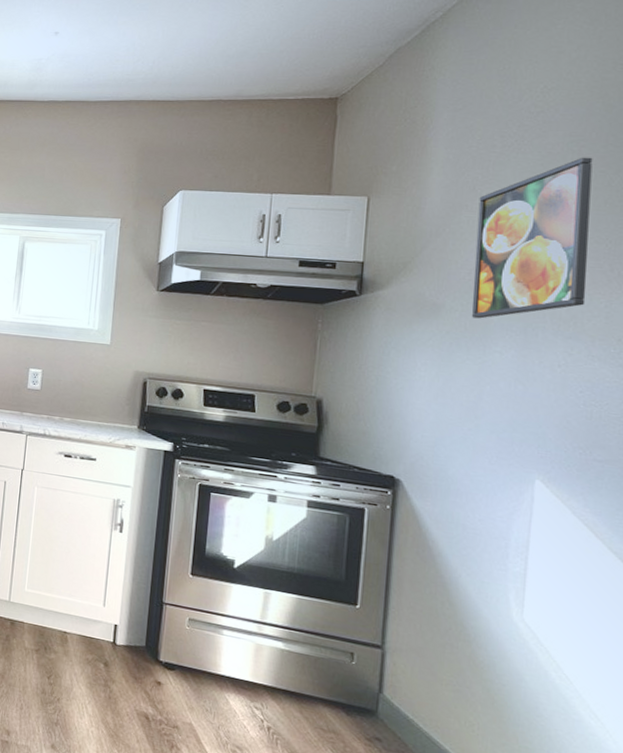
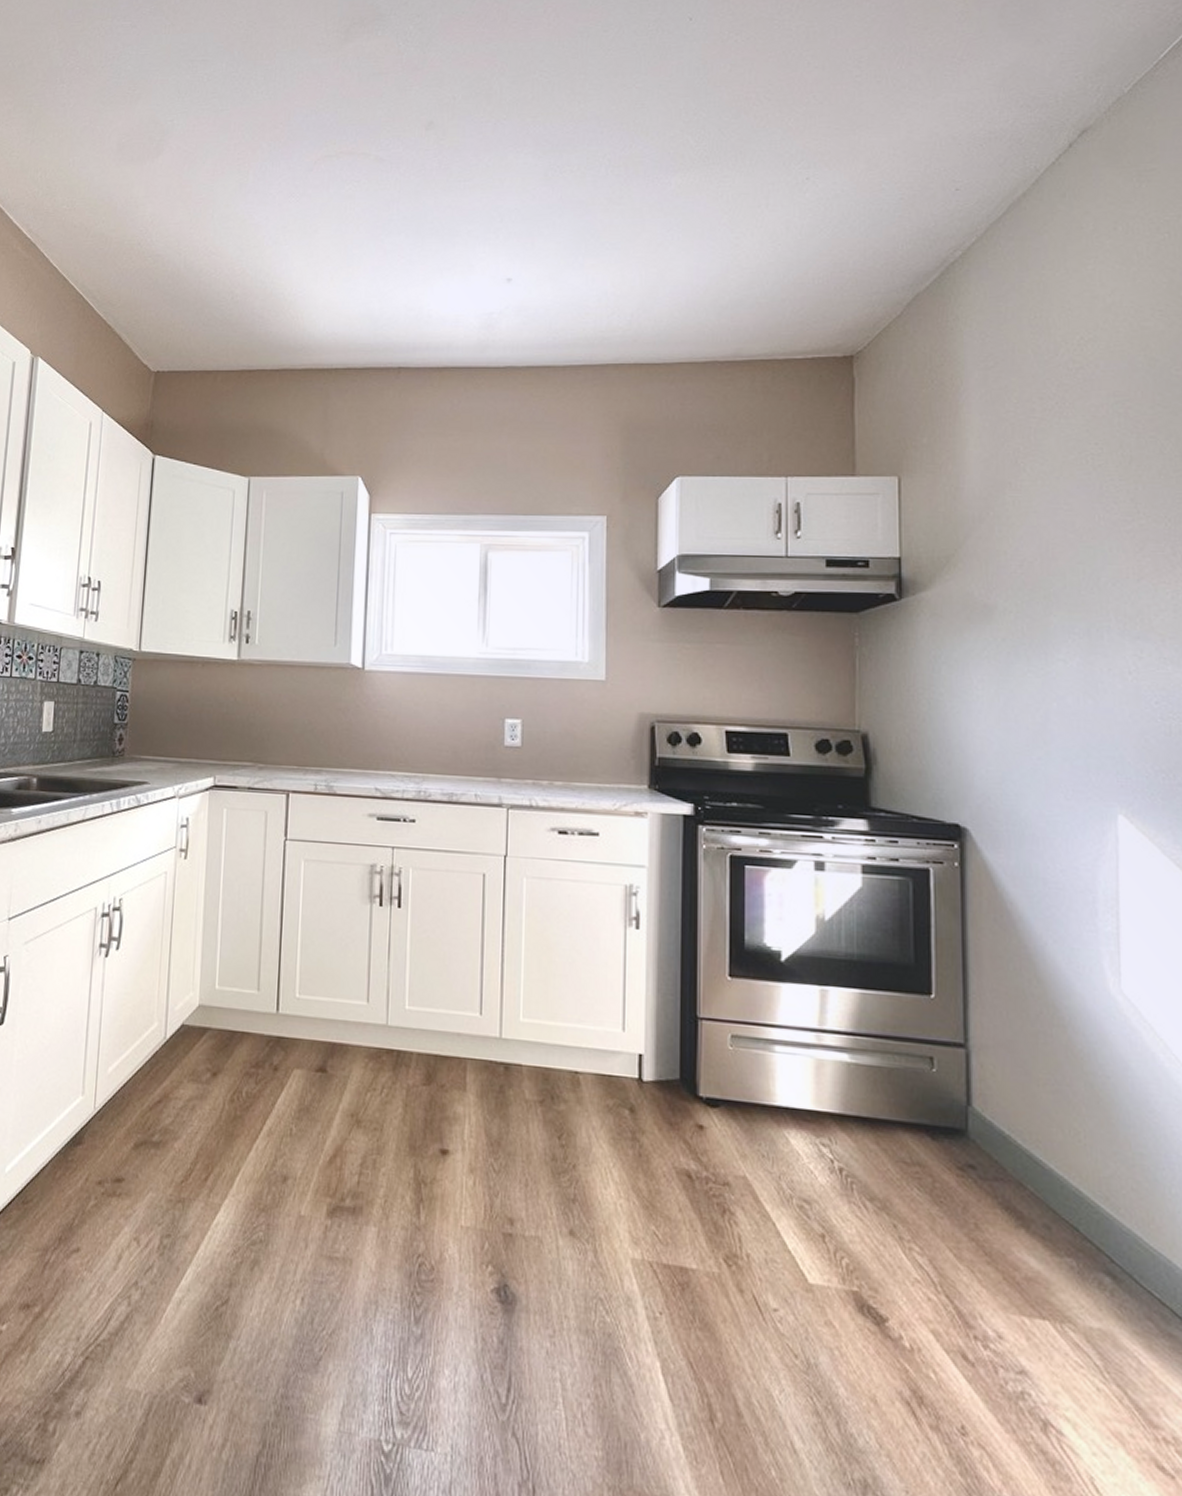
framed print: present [472,157,593,319] -> none [1023,420,1150,621]

